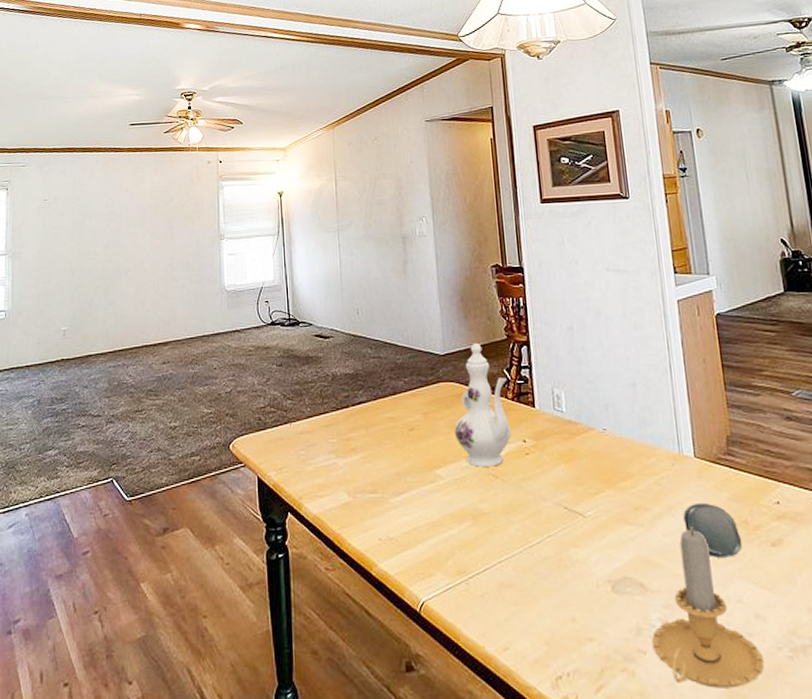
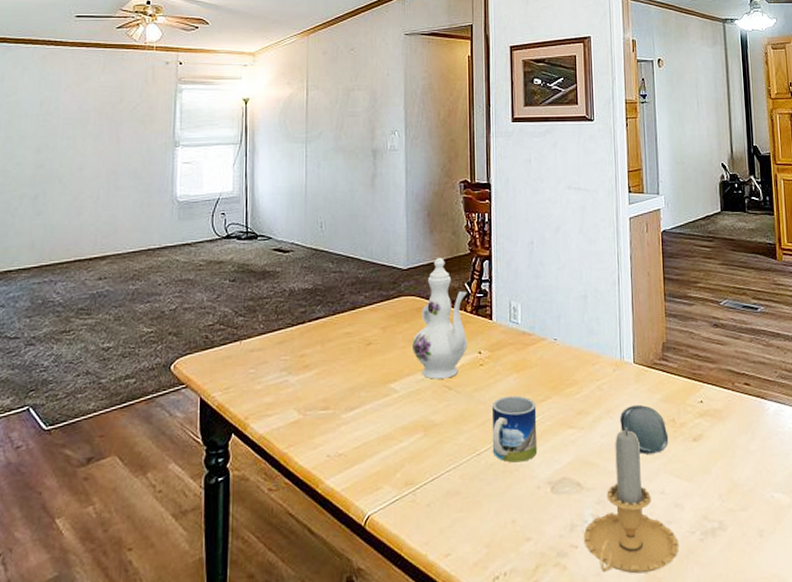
mug: none [541,487,594,558] -> present [491,395,538,463]

